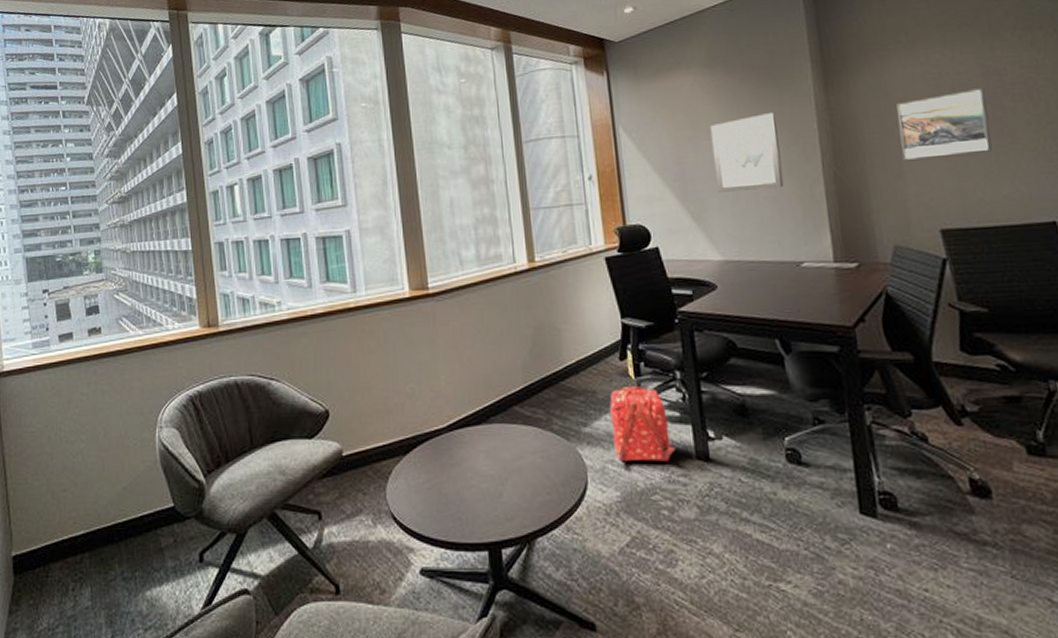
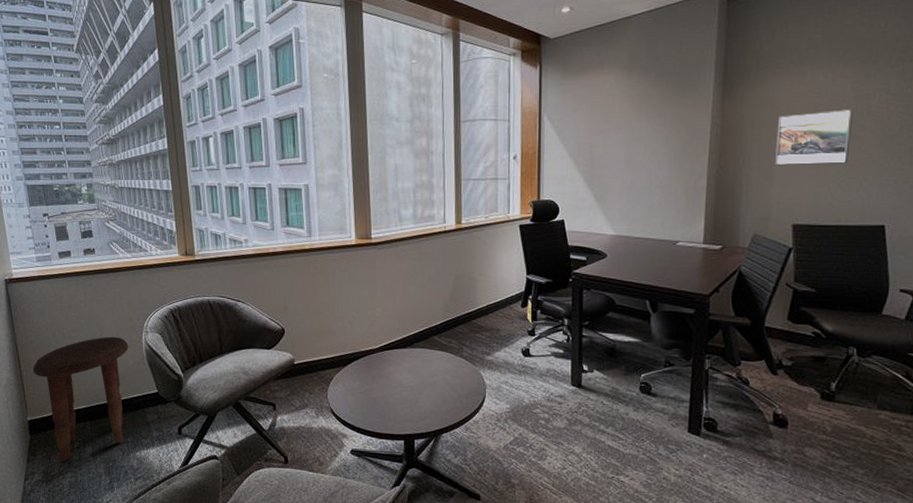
side table: none [21,436,139,613] -> present [33,336,129,463]
backpack: present [609,385,676,462] -> none [508,327,556,385]
wall art: present [709,113,784,193] -> none [619,115,676,179]

